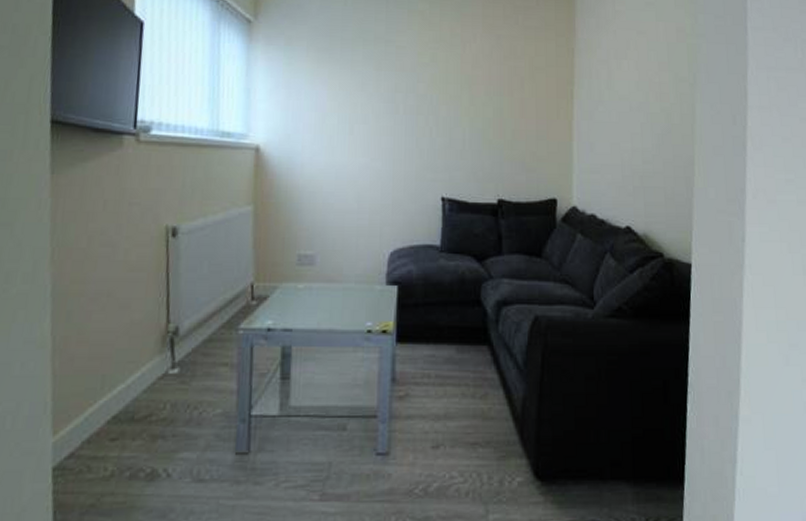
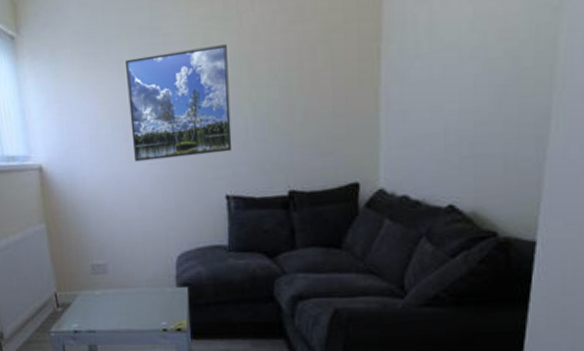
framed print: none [357,61,451,157] -> present [126,44,232,162]

